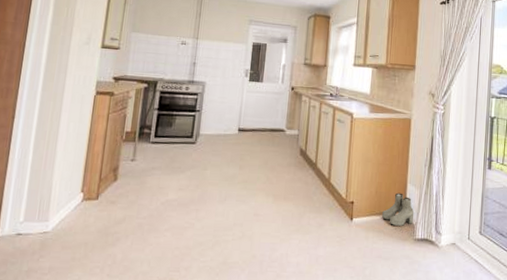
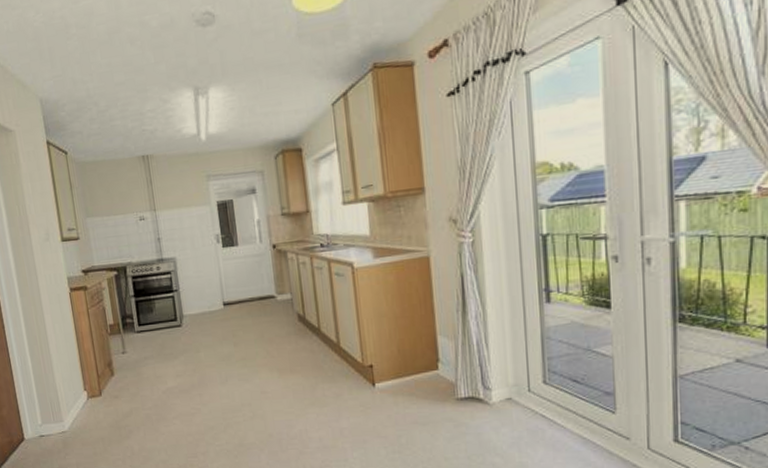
boots: present [381,192,415,227] -> none [409,347,453,387]

